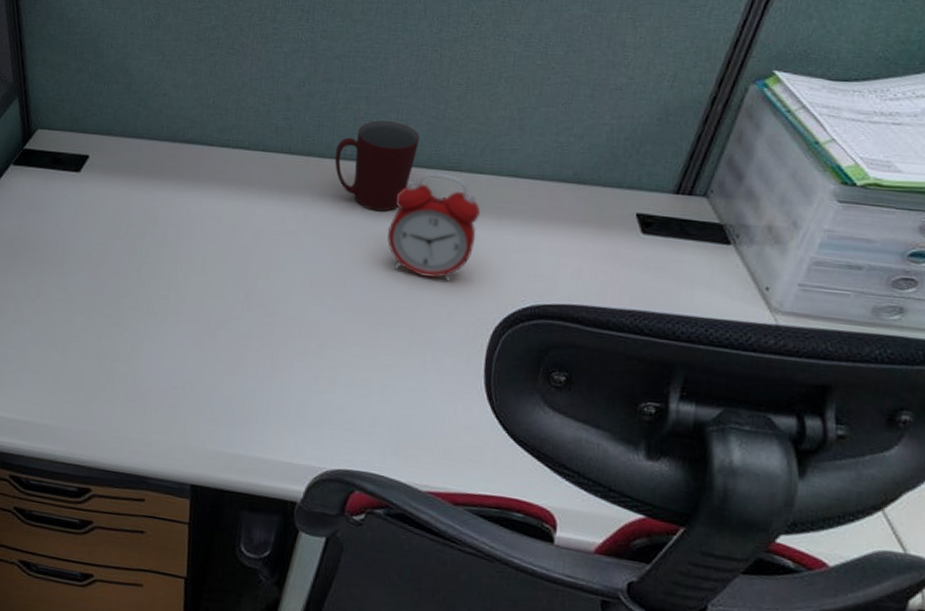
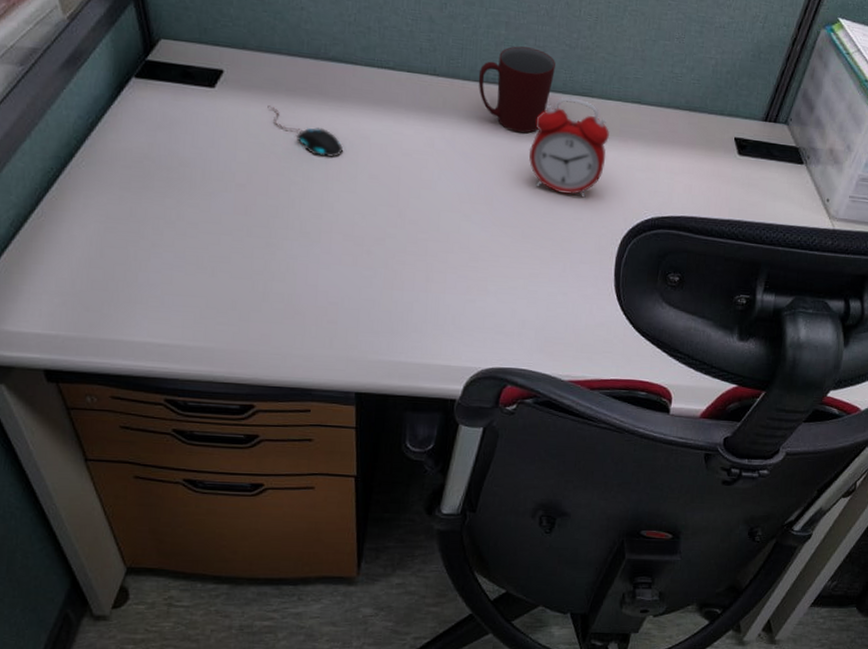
mouse: none [126,188,194,238] -> present [267,105,343,157]

